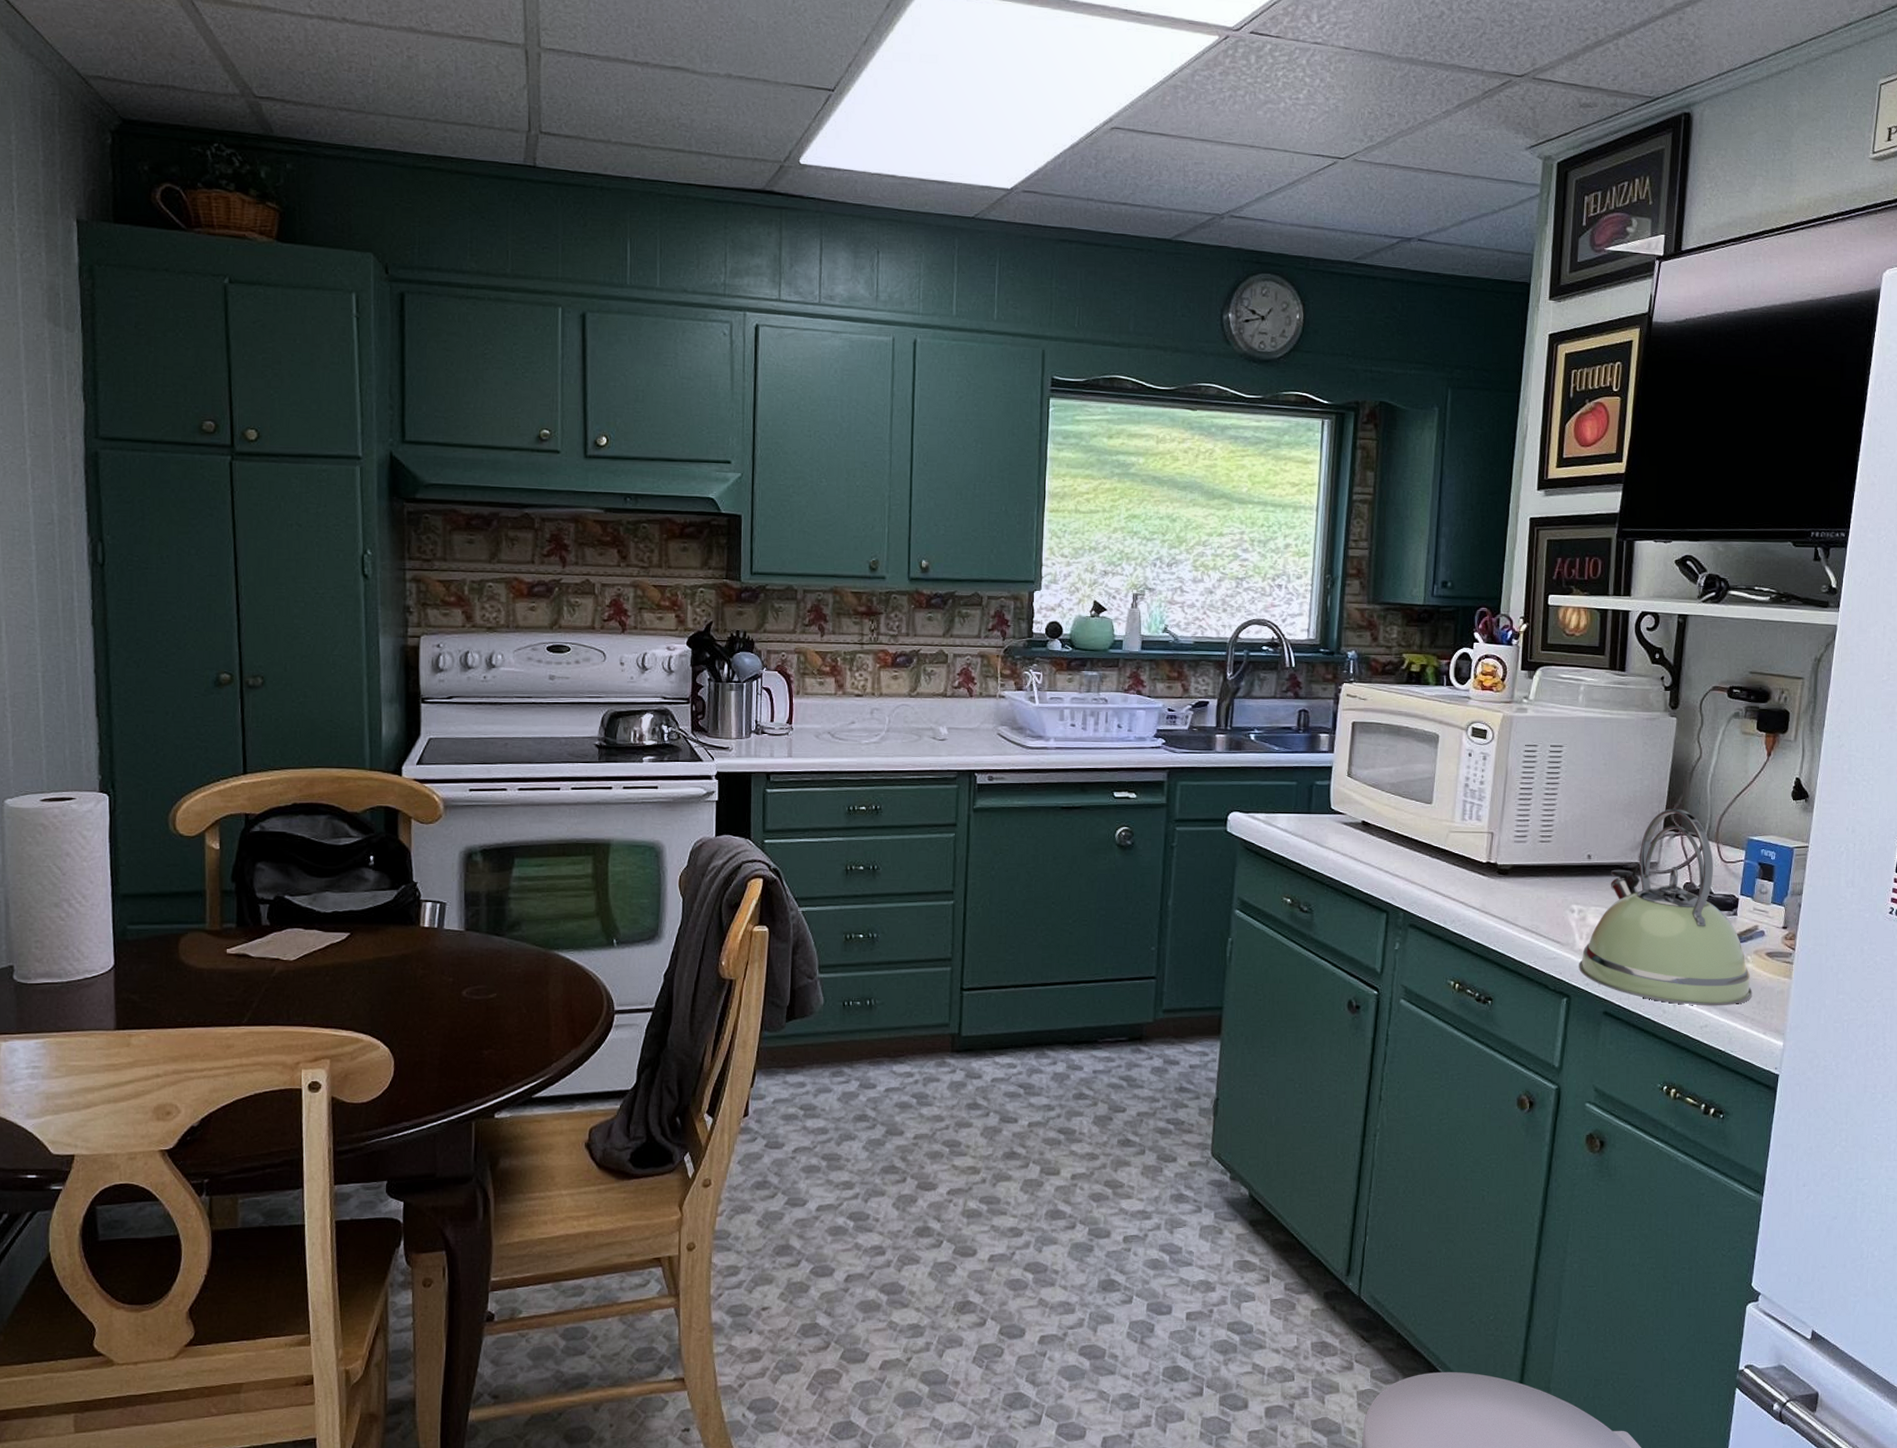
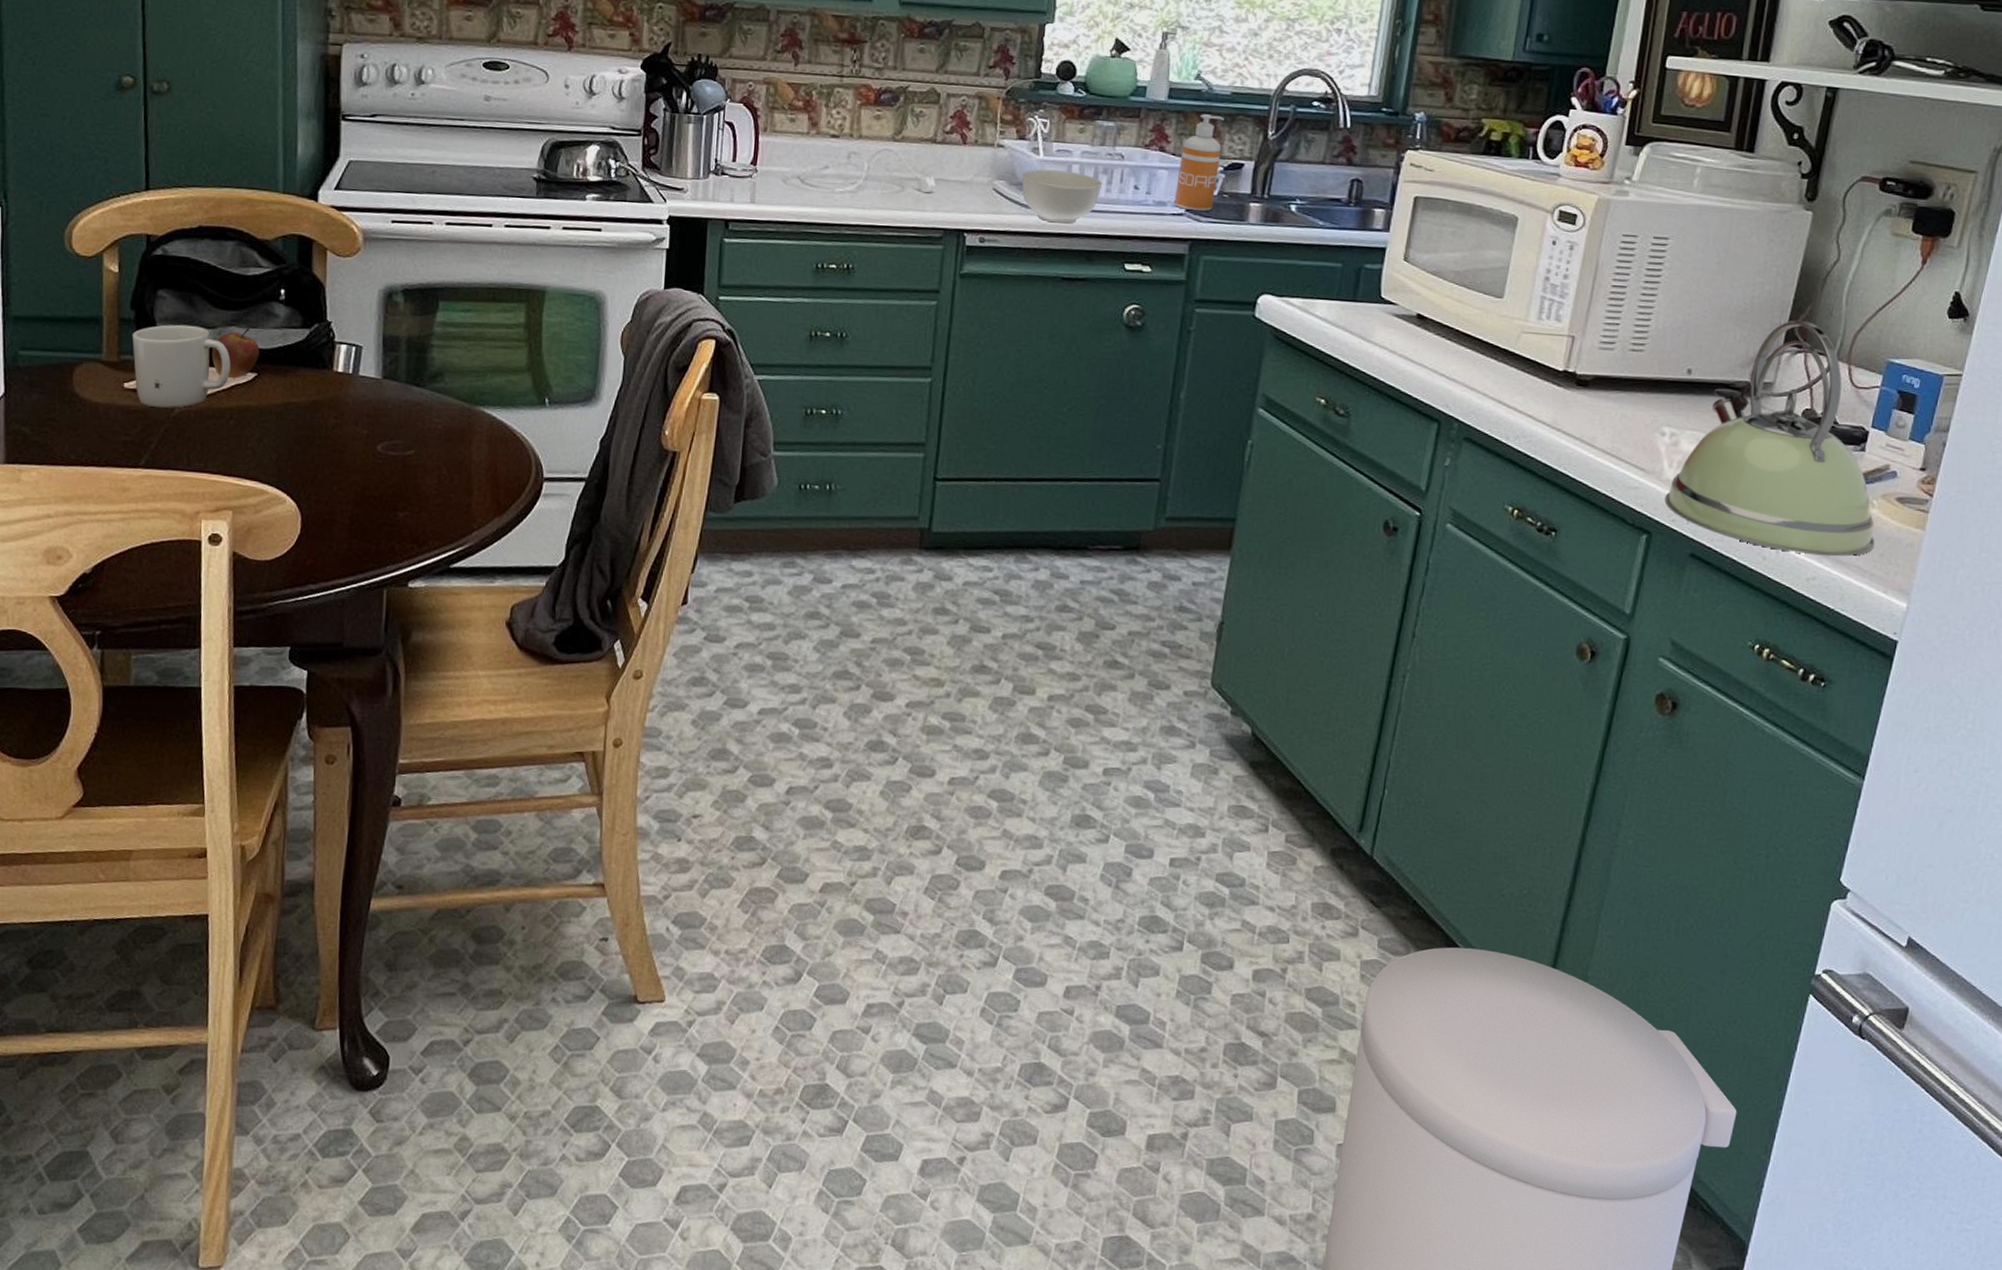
mug: none [233,893,325,969] -> present [132,324,231,408]
fruit: none [307,892,352,939] -> present [211,328,260,379]
bowl: none [1022,715,1091,760] -> present [1022,169,1103,224]
soap dispenser: none [1153,661,1190,744] -> present [1174,114,1224,212]

